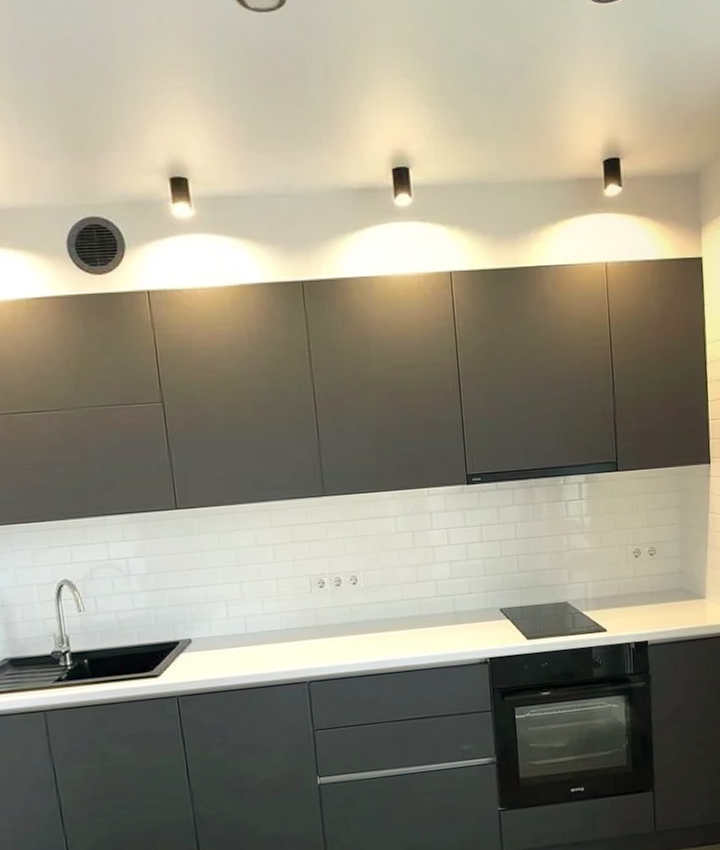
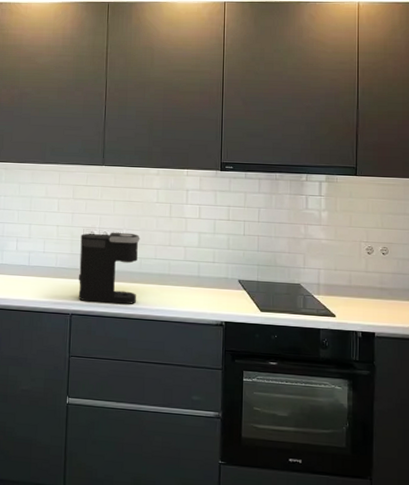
coffee maker: none [307,573,385,665] -> present [78,232,140,305]

